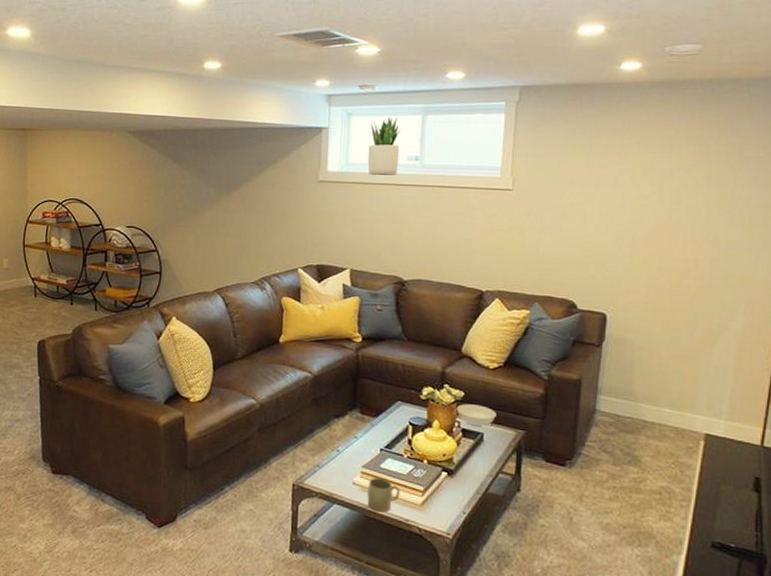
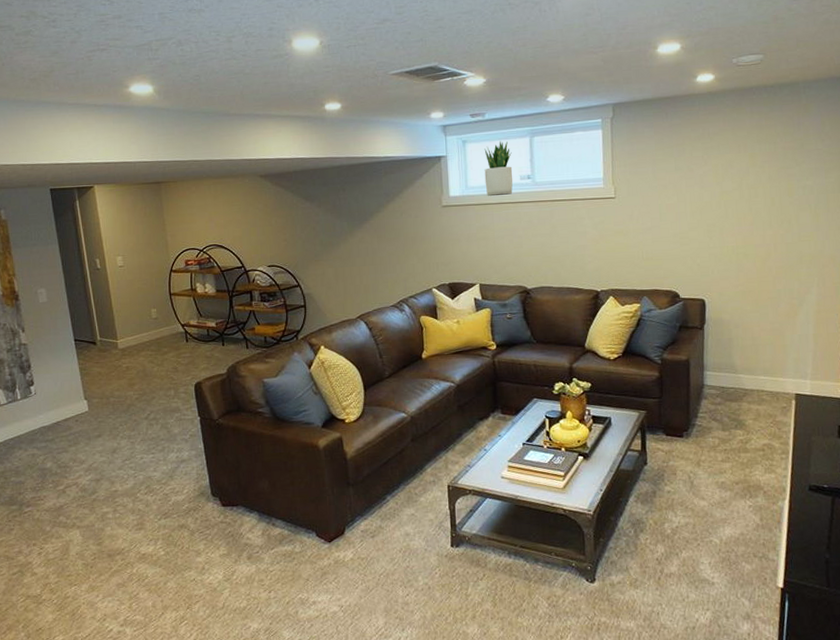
mug: present [367,478,400,512] -> none [515,469,544,500]
bowl: present [456,404,496,427] -> none [585,393,620,413]

